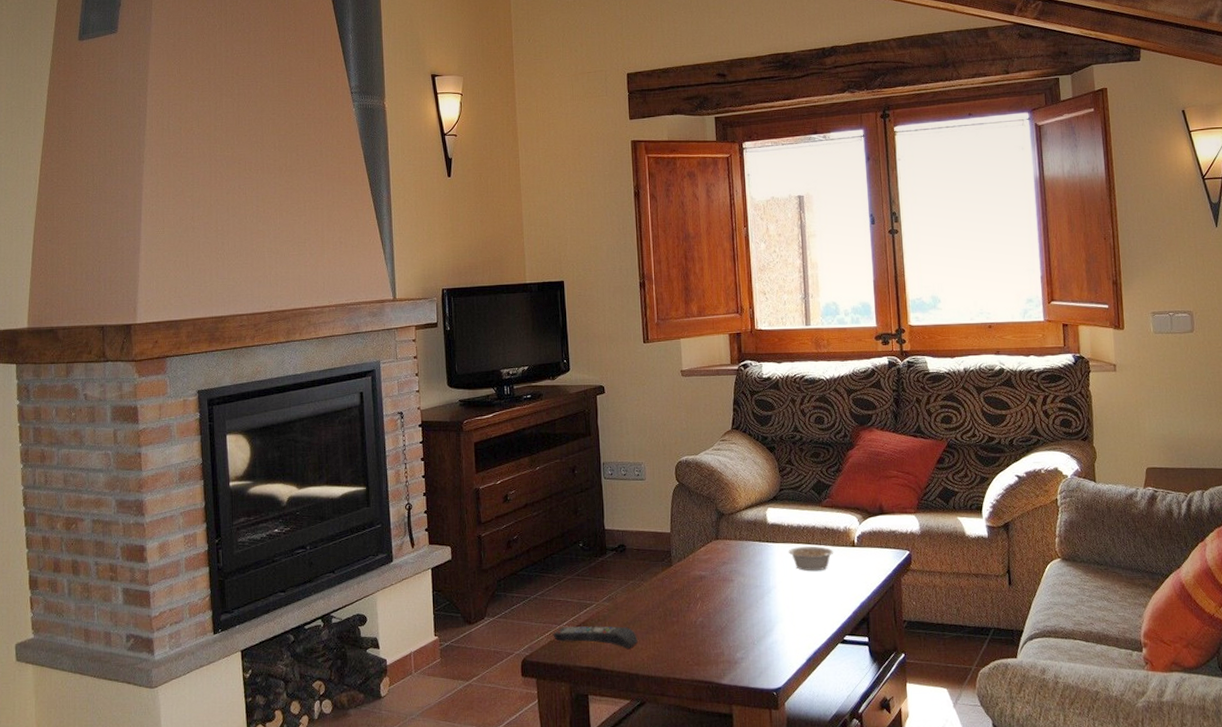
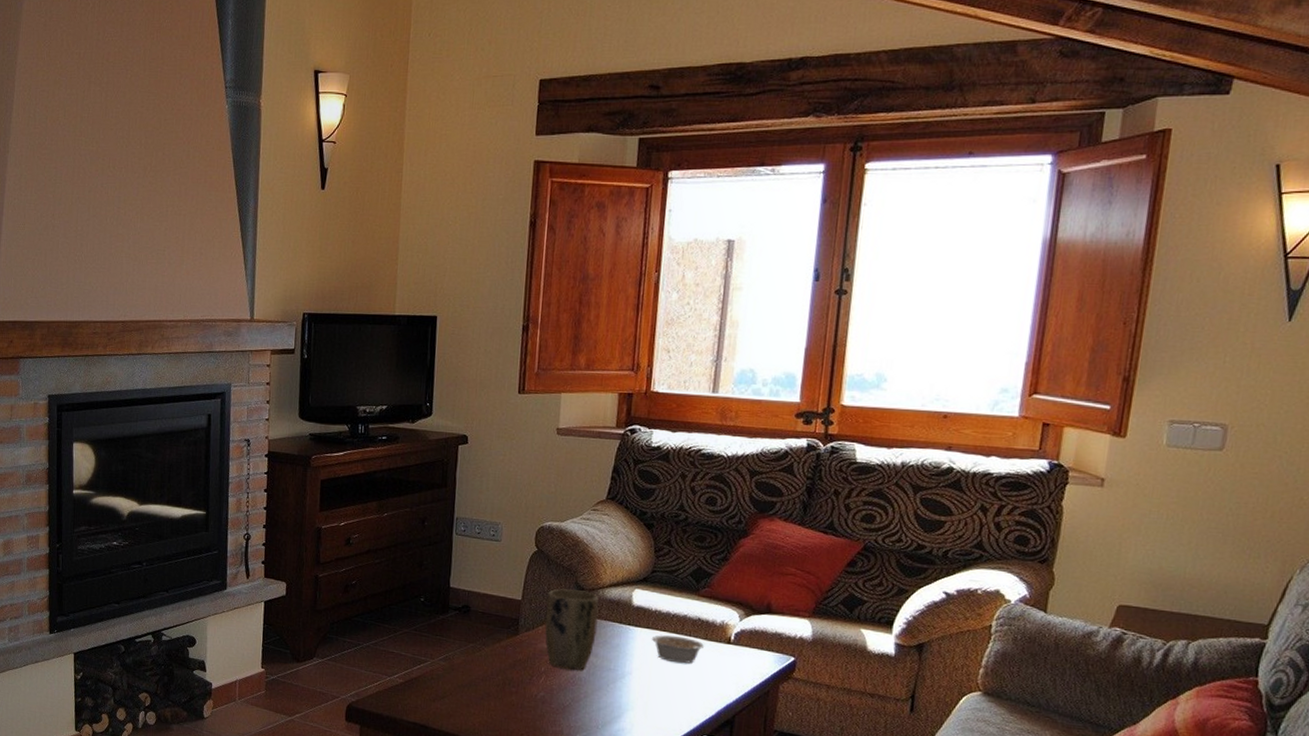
remote control: present [553,626,638,649] -> none [382,679,471,712]
plant pot: none [693,516,741,593] -> present [545,588,599,671]

